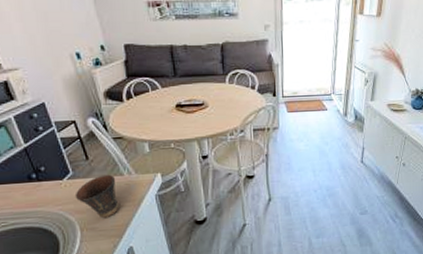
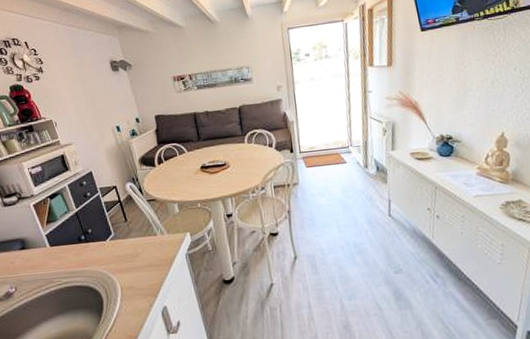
cup: present [74,174,119,219] -> none [116,235,154,278]

